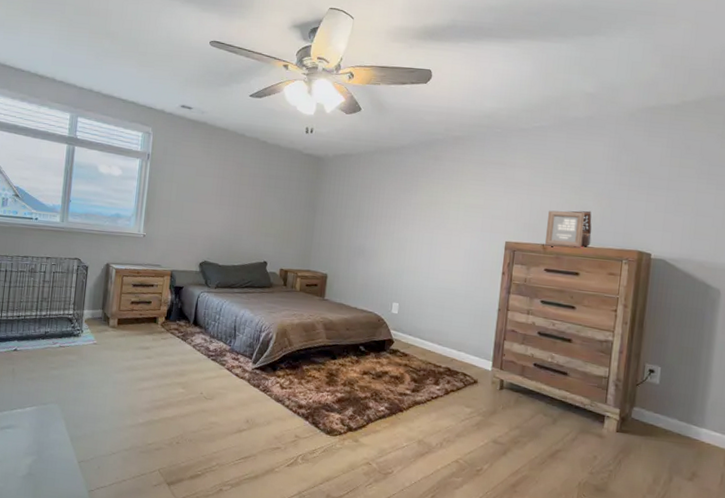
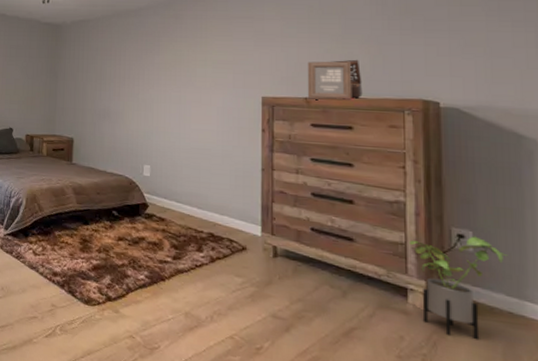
house plant: none [611,371,685,458] -> present [409,236,508,340]

